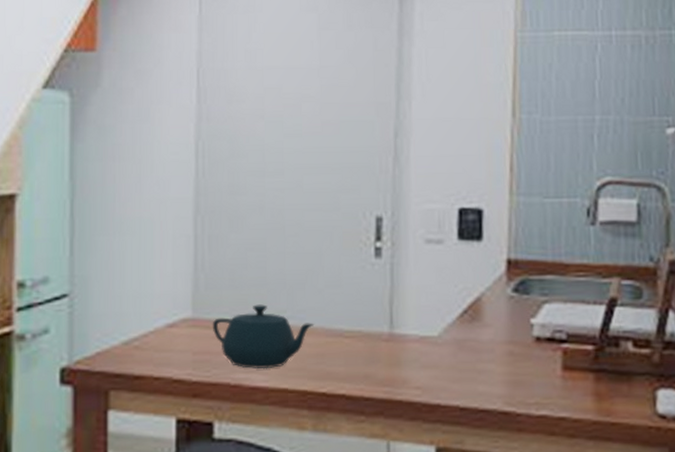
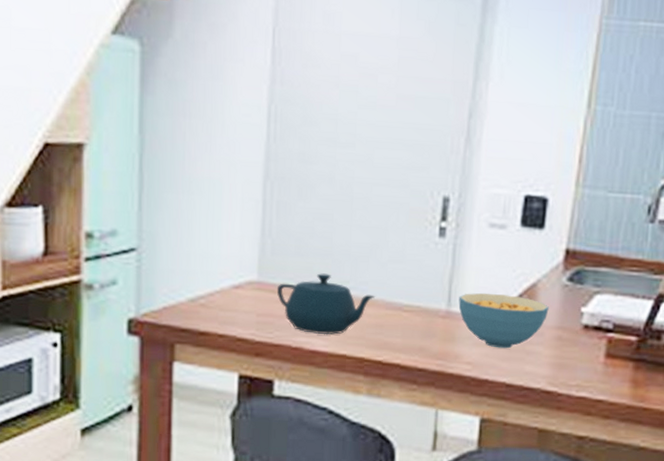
cereal bowl: none [401,311,497,369] -> present [458,292,549,349]

